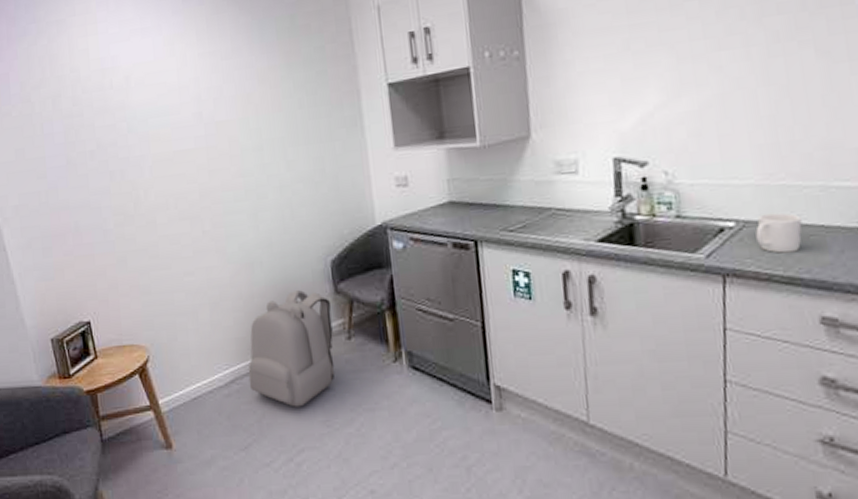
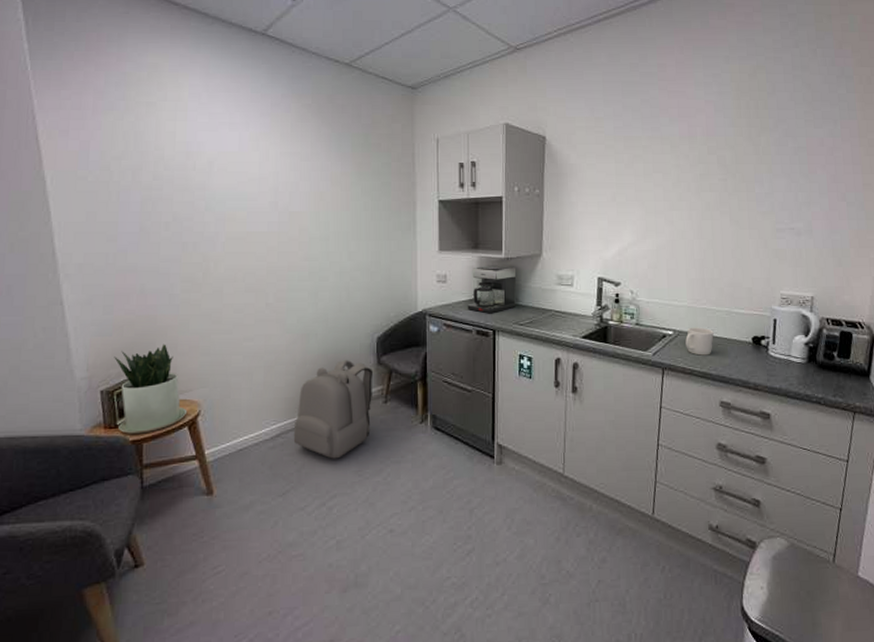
planter: none [59,285,136,384] -> present [114,344,188,434]
coffee maker: none [437,156,502,221] -> present [467,265,517,314]

